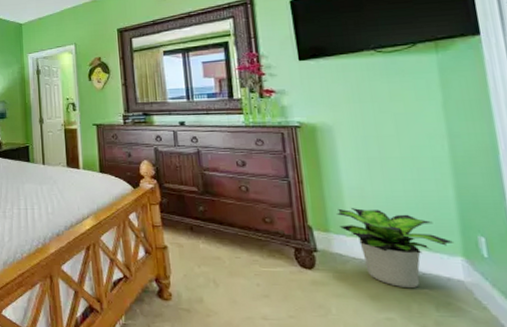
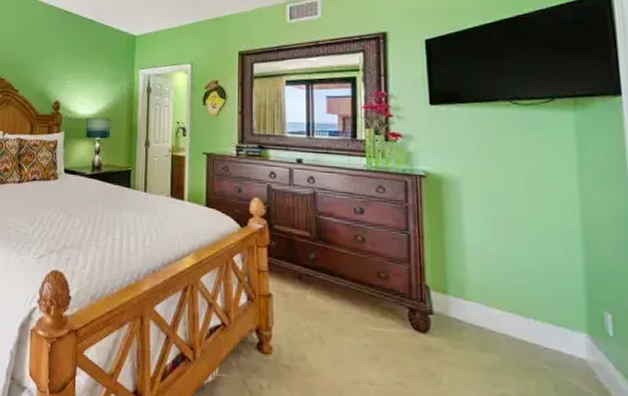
potted plant: present [337,208,455,289] -> none [457,270,579,364]

